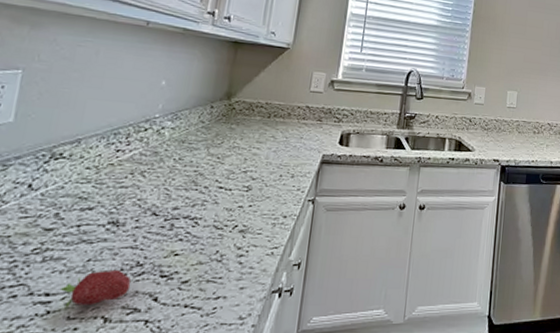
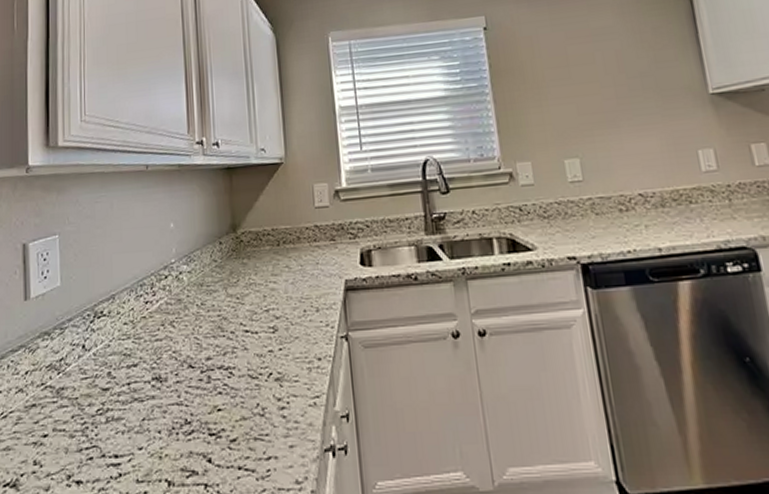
fruit: present [59,269,131,309] -> none [125,428,185,471]

